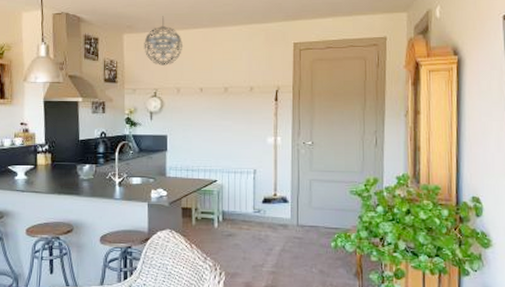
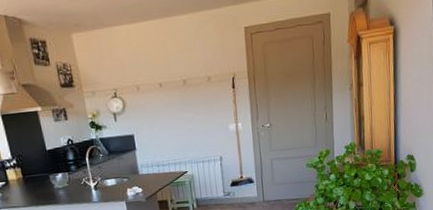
pendant light: present [144,16,184,66] -> none [95,10,136,64]

